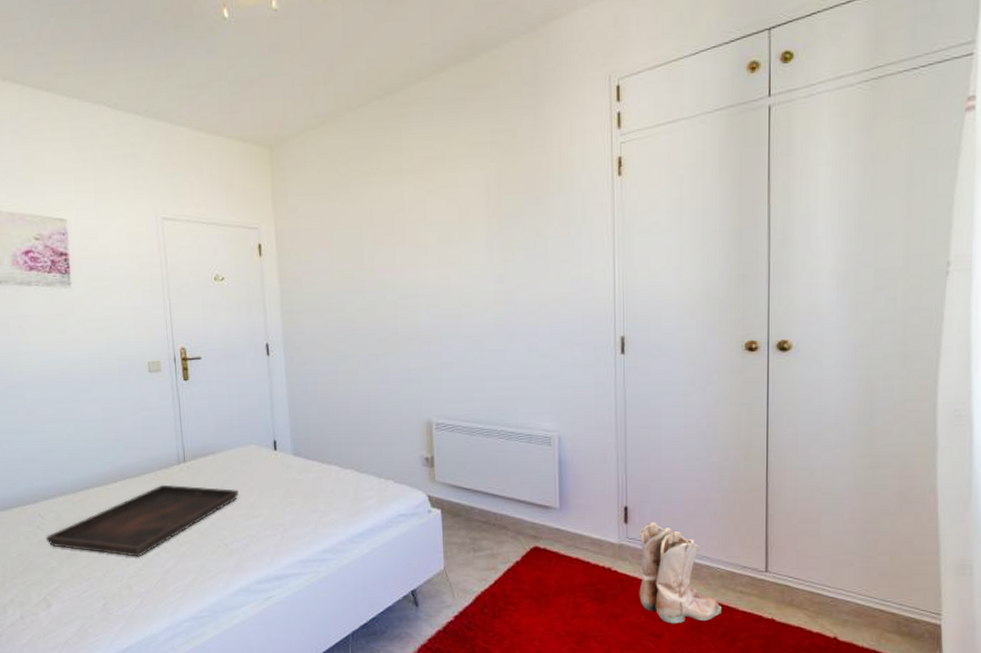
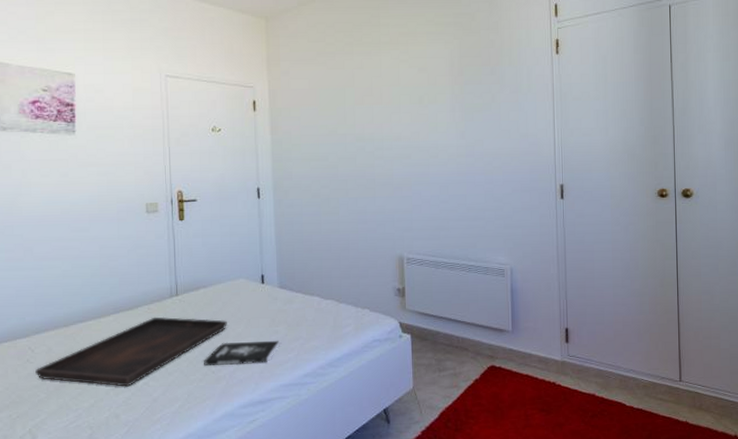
book: none [215,512,297,538] -> present [204,340,281,366]
boots: present [639,521,721,624] -> none [578,341,646,430]

